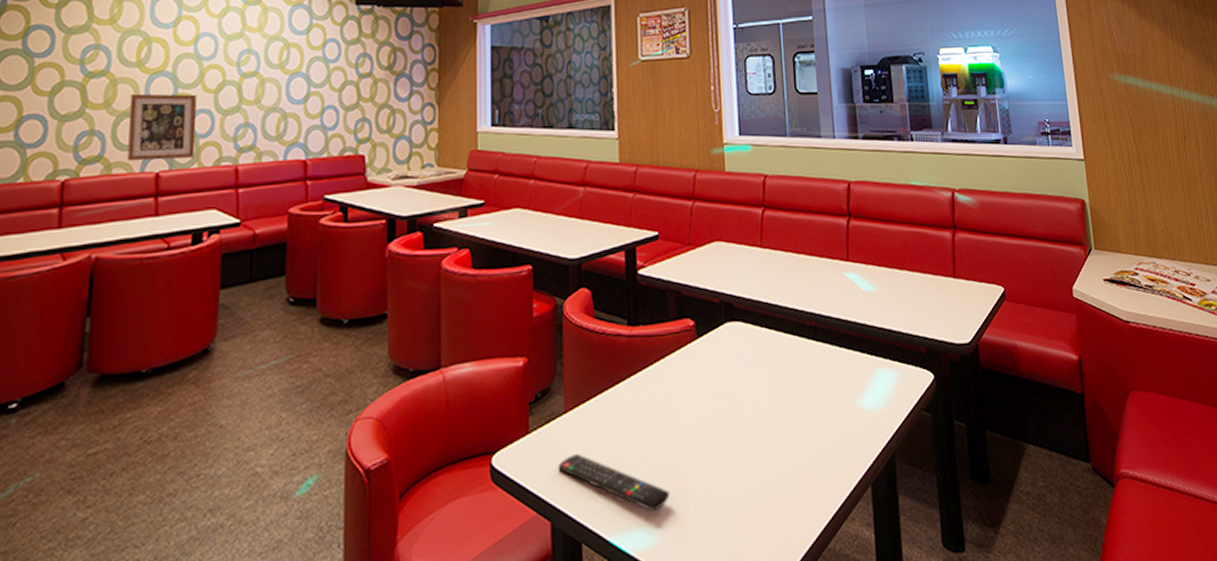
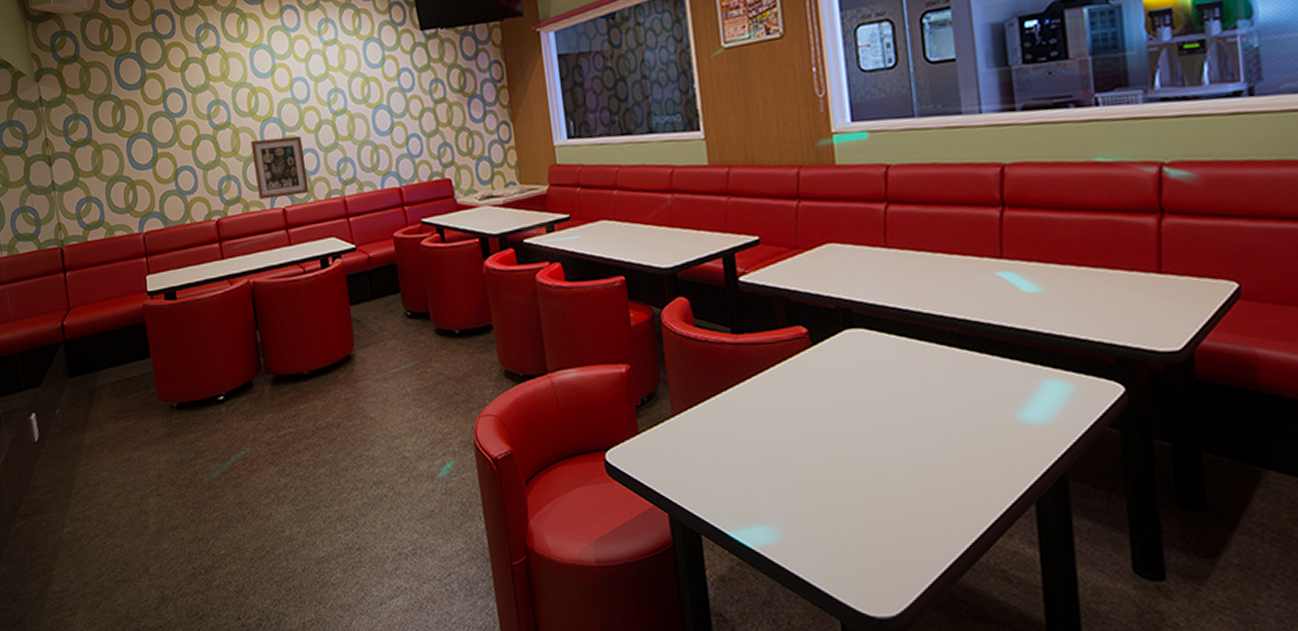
remote control: present [557,454,670,512] -> none [670,455,791,512]

